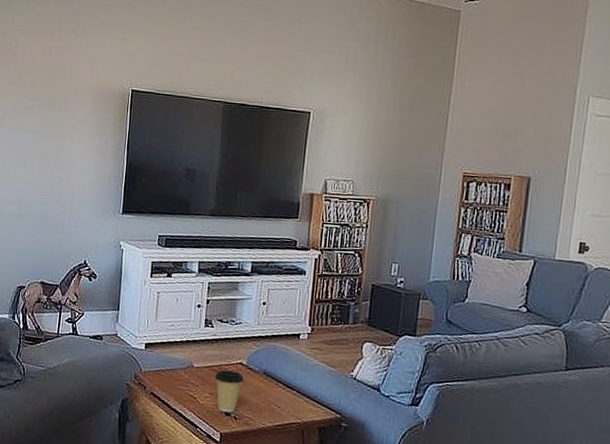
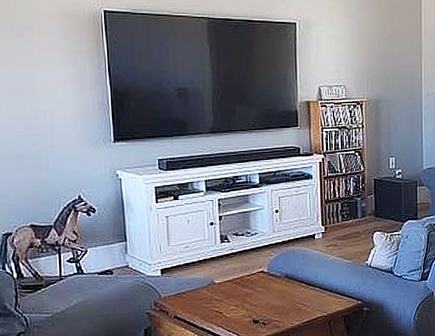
coffee cup: present [215,370,244,413] -> none [238,280,268,320]

